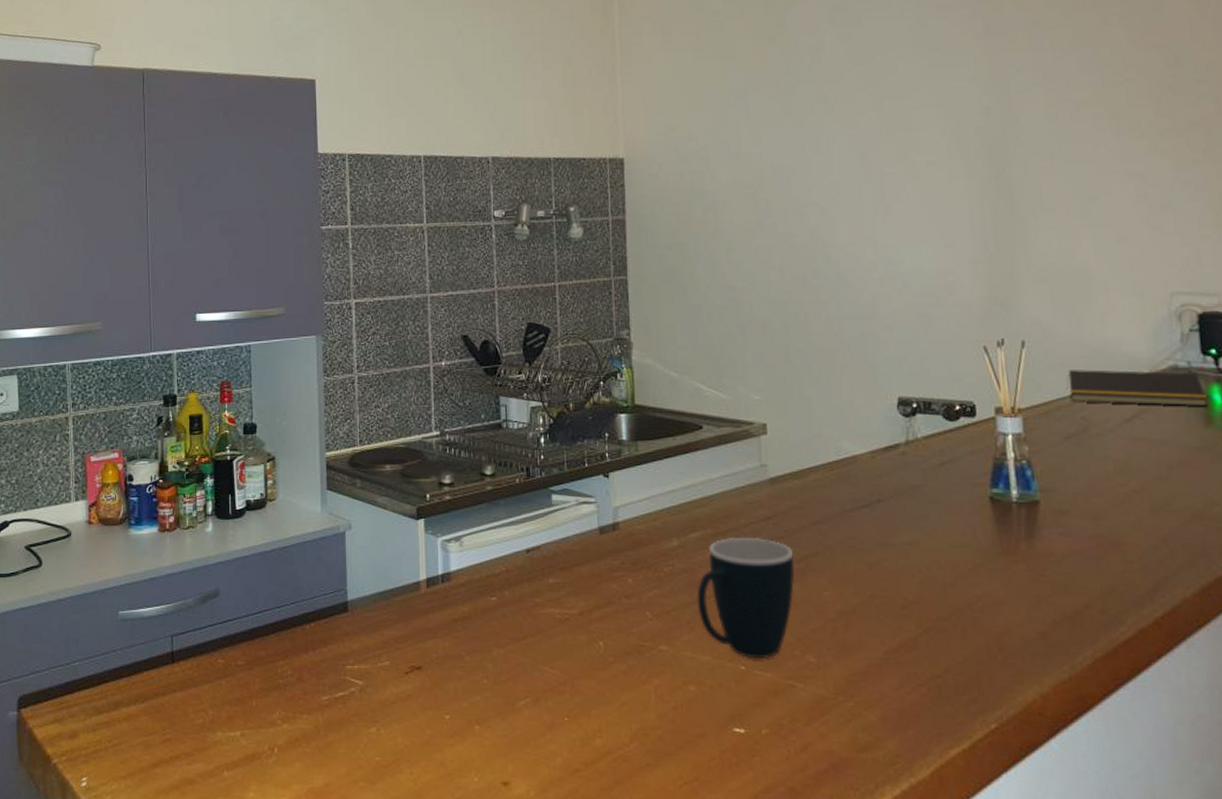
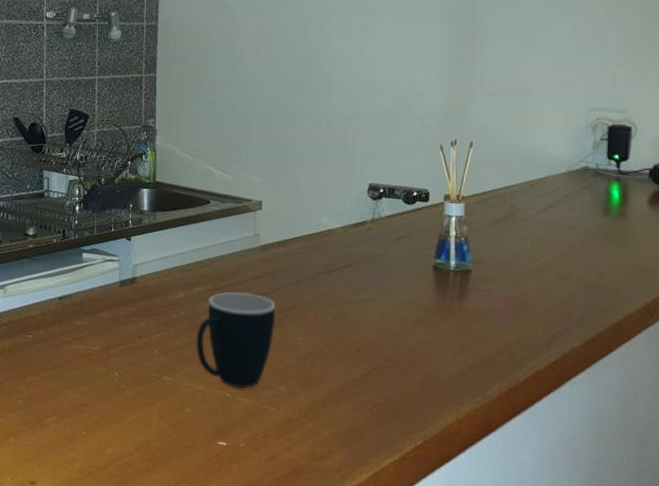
notepad: present [1066,369,1208,407] -> none [501,167,608,200]

